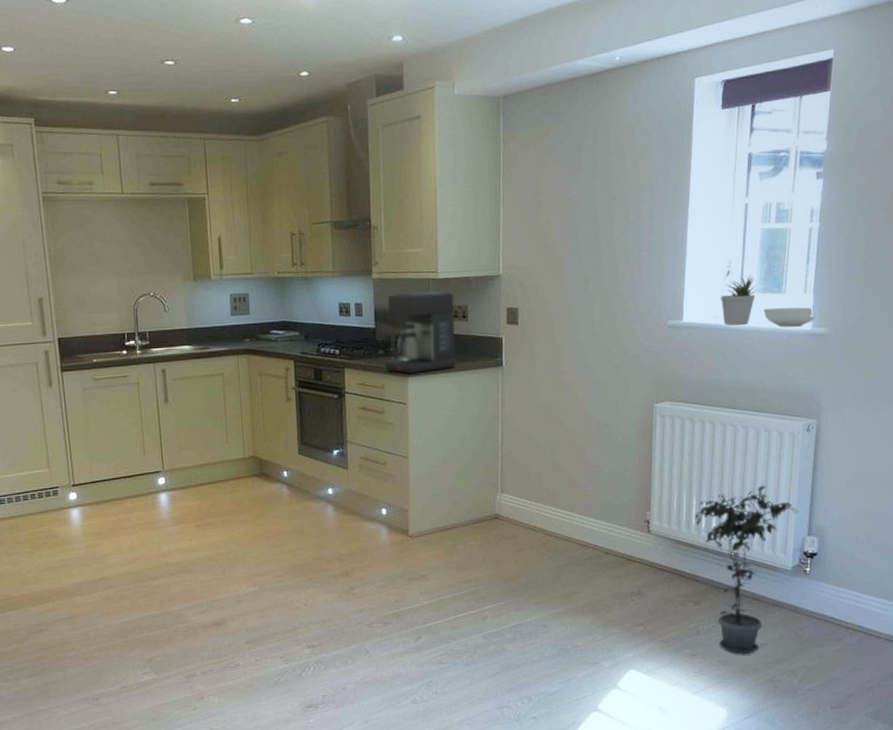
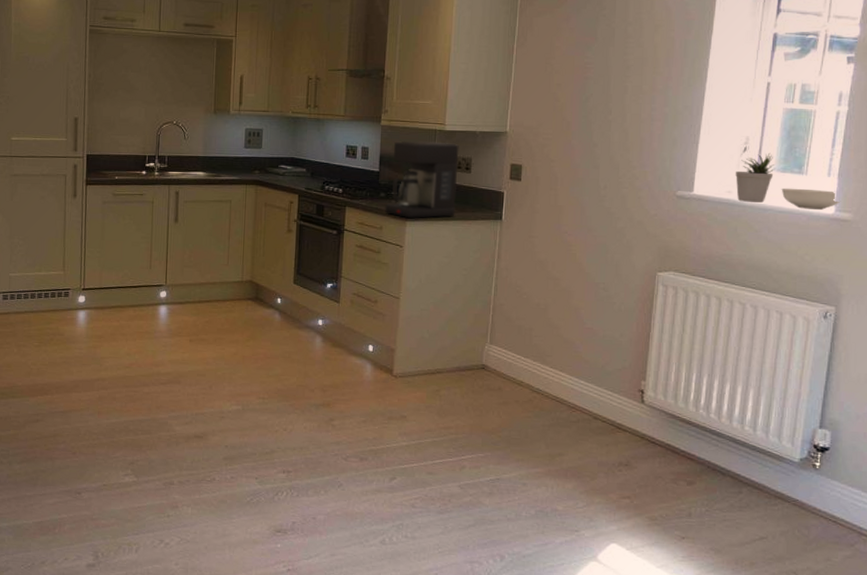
potted plant: present [694,484,799,655] -> none [693,368,810,547]

